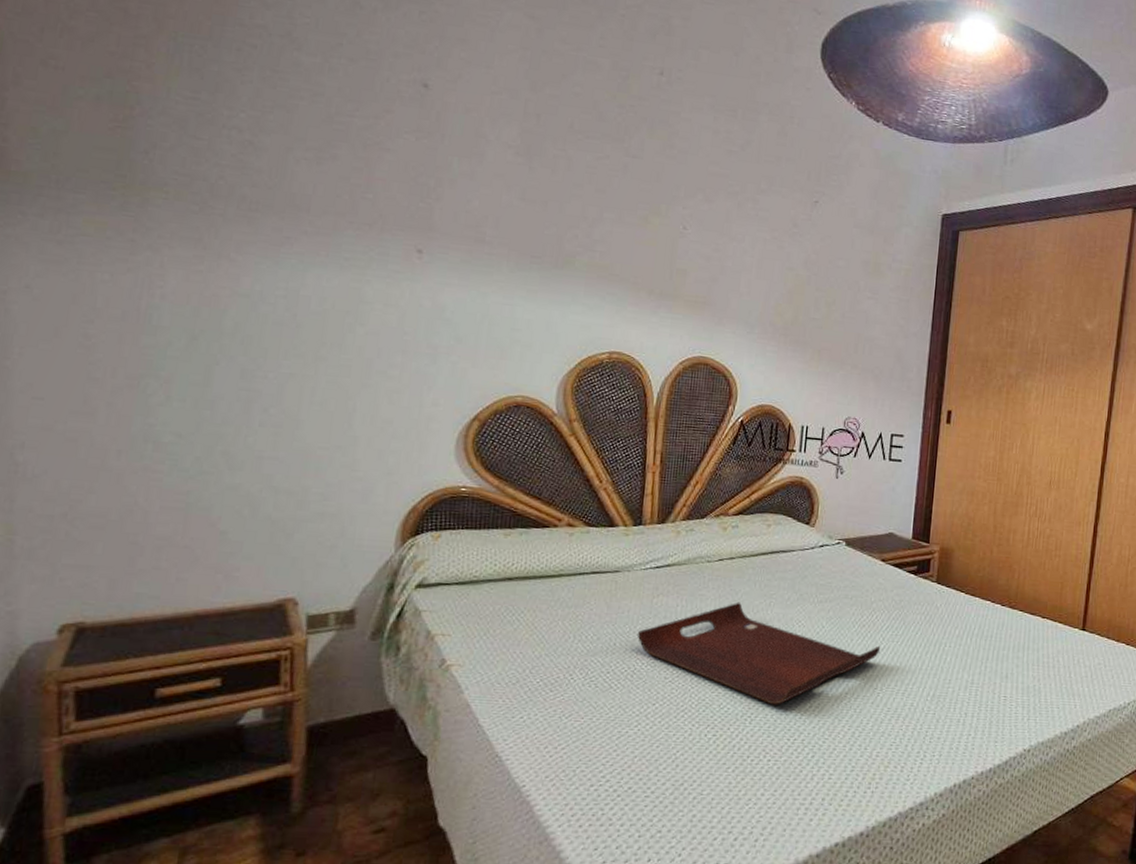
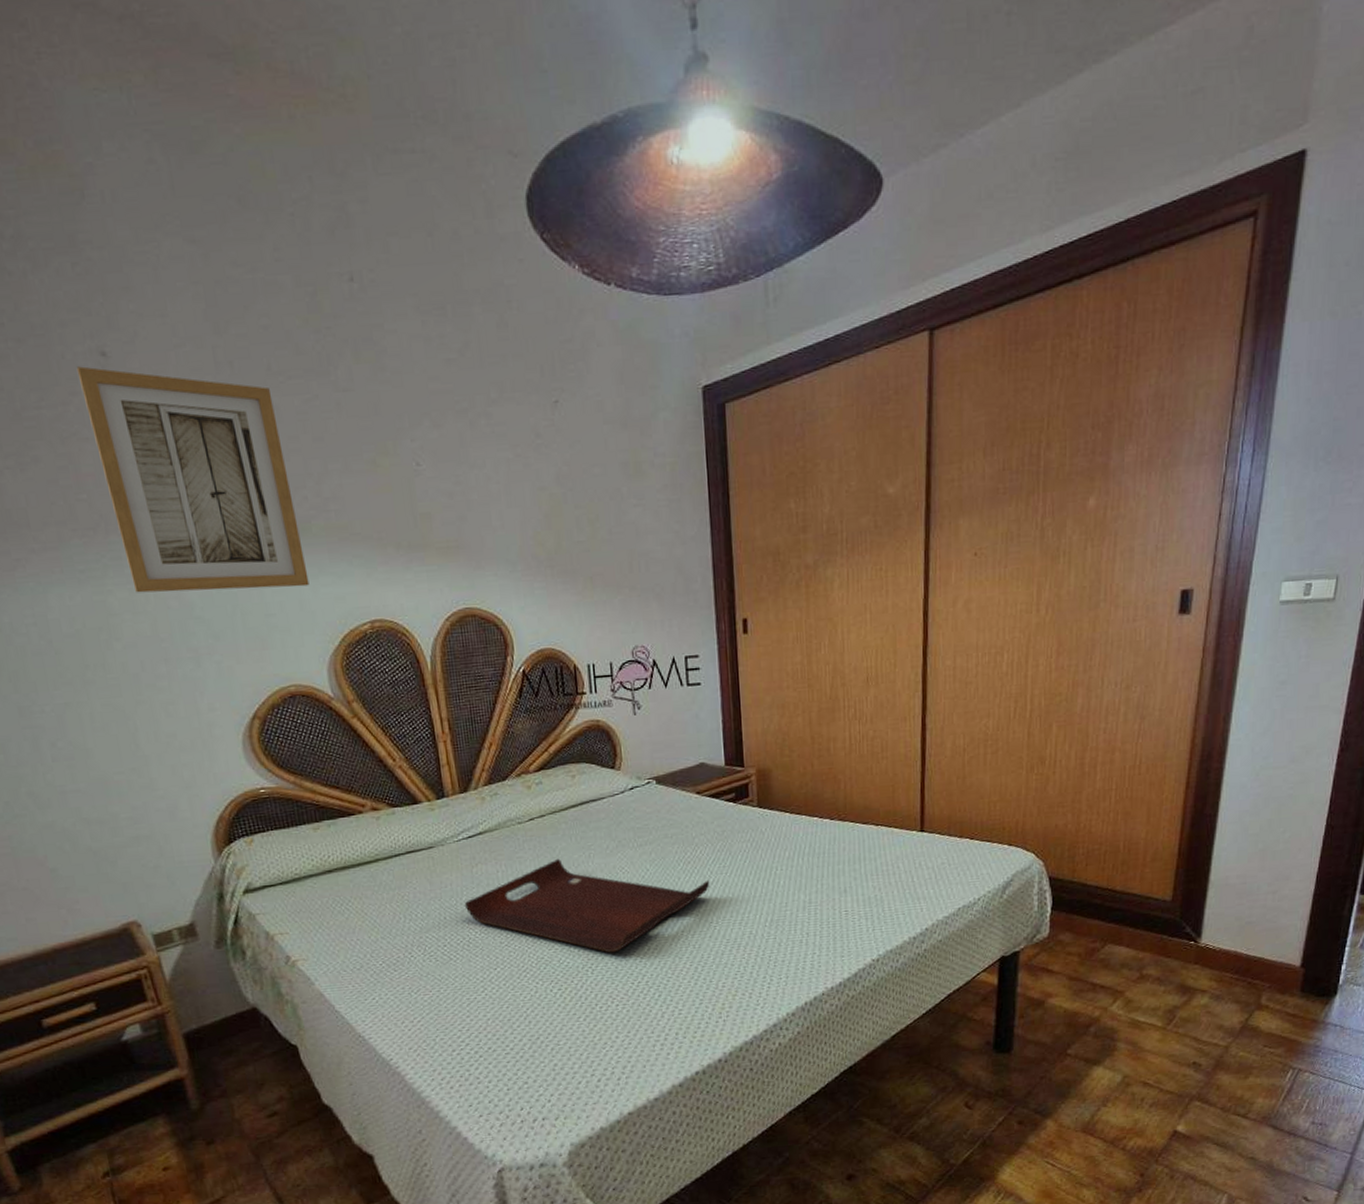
wall art: none [392,91,568,311] -> present [76,366,309,593]

